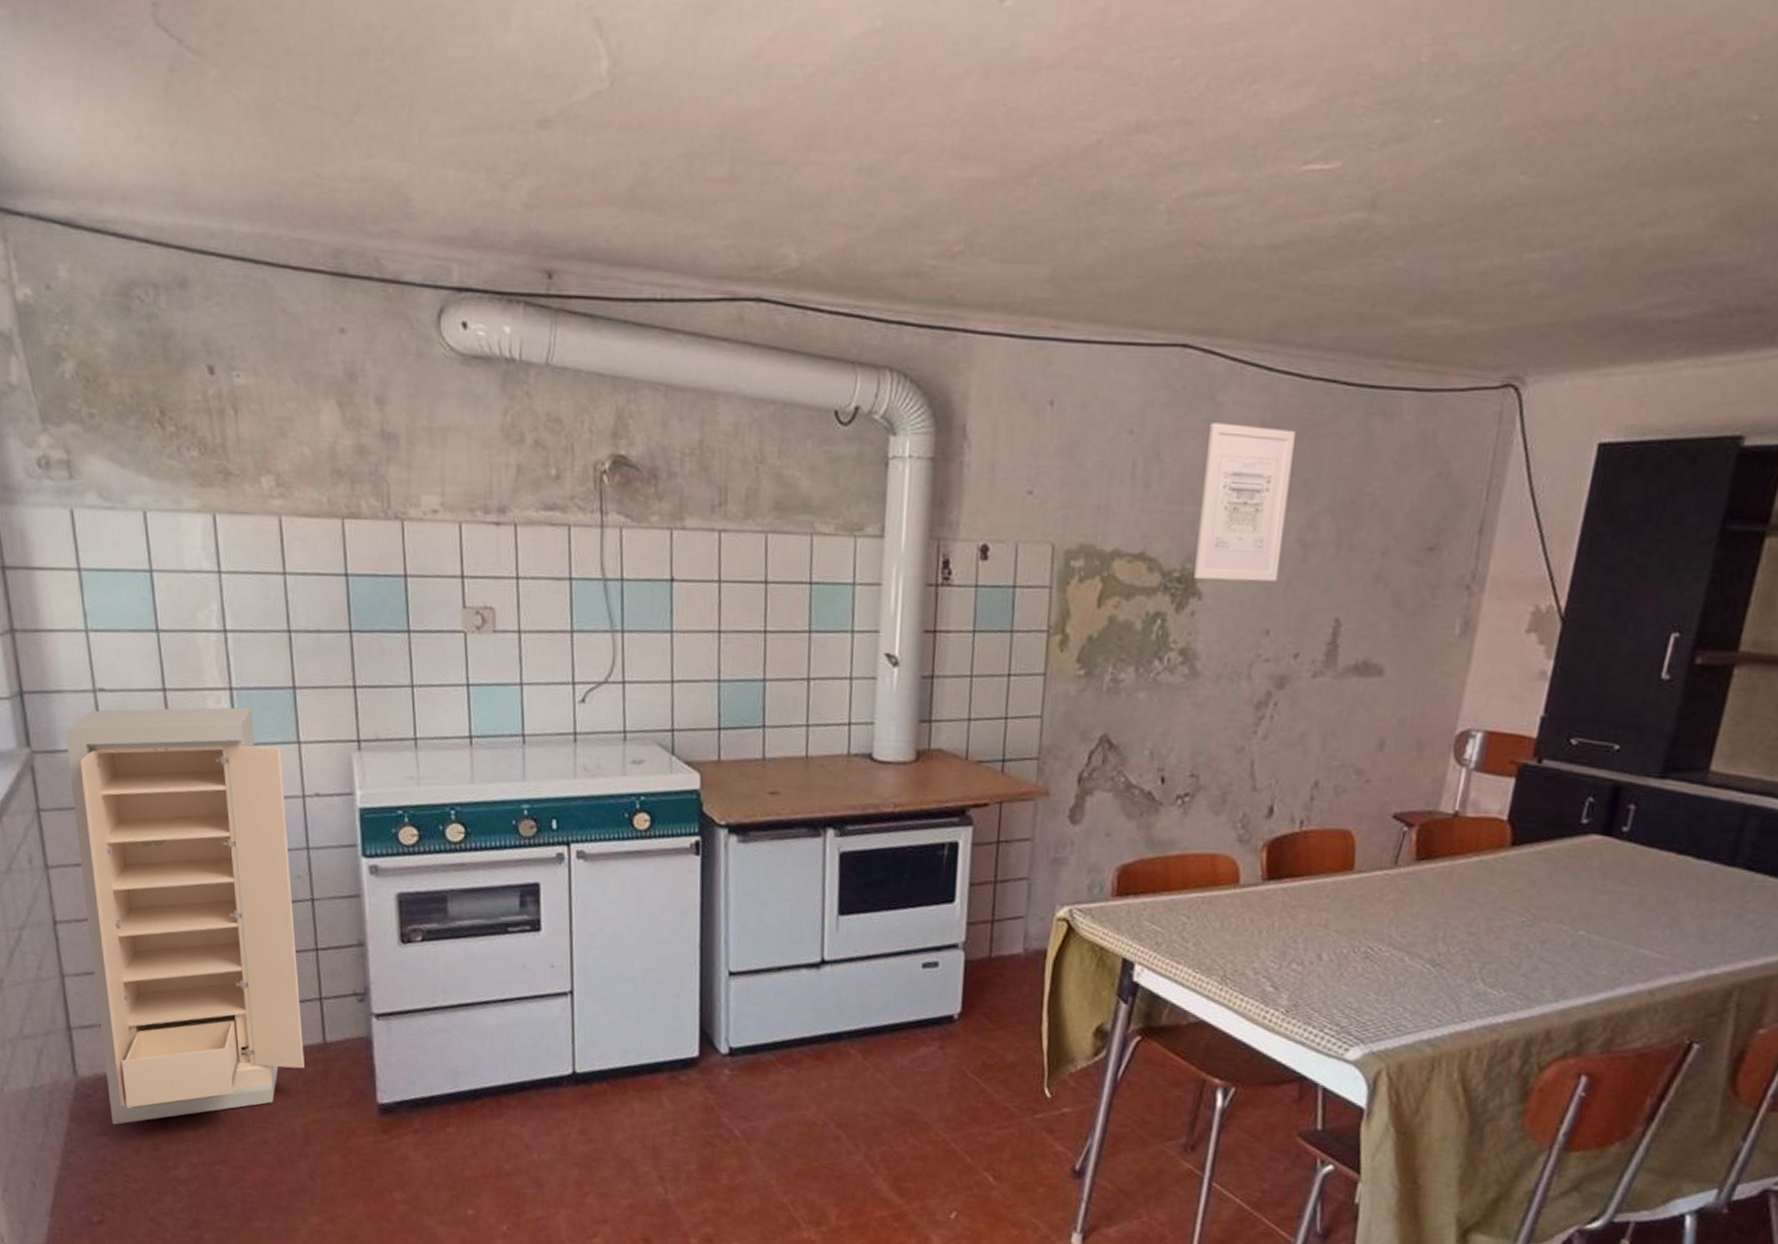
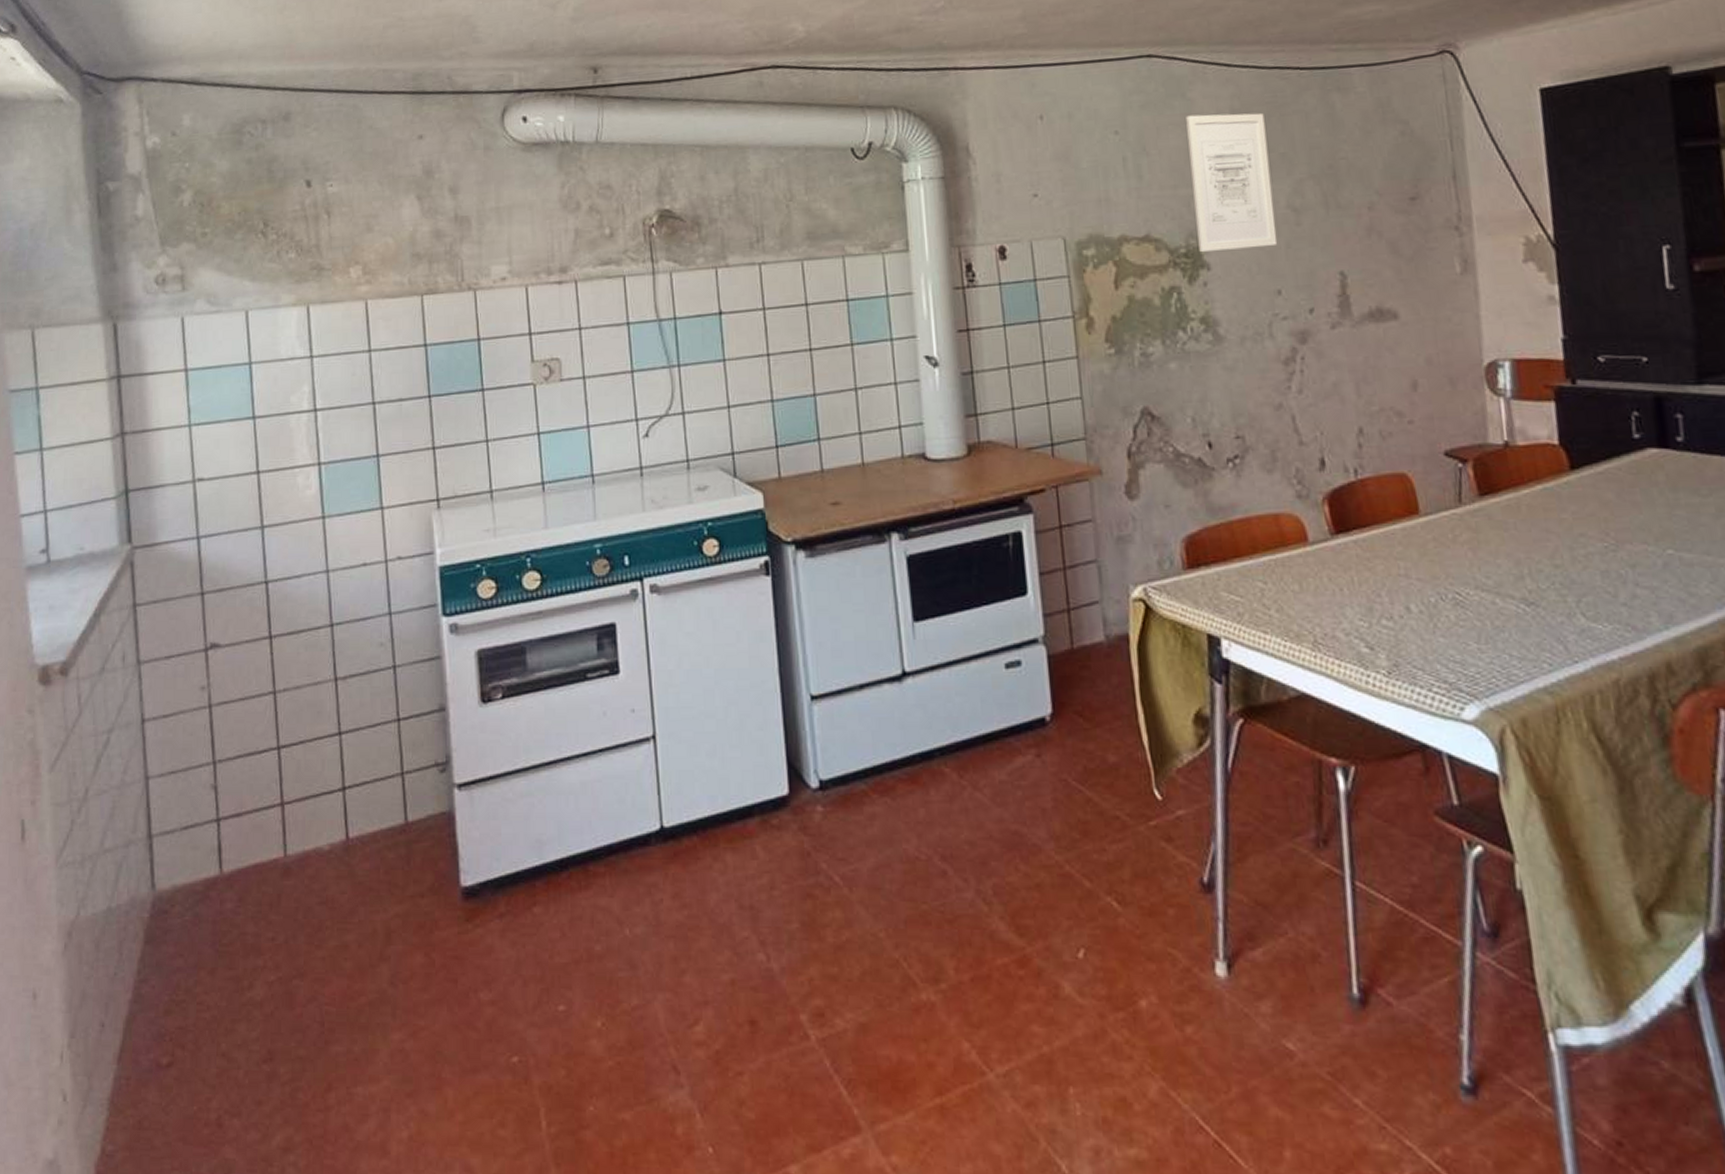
storage cabinet: present [65,707,304,1125] -> none [164,479,386,943]

